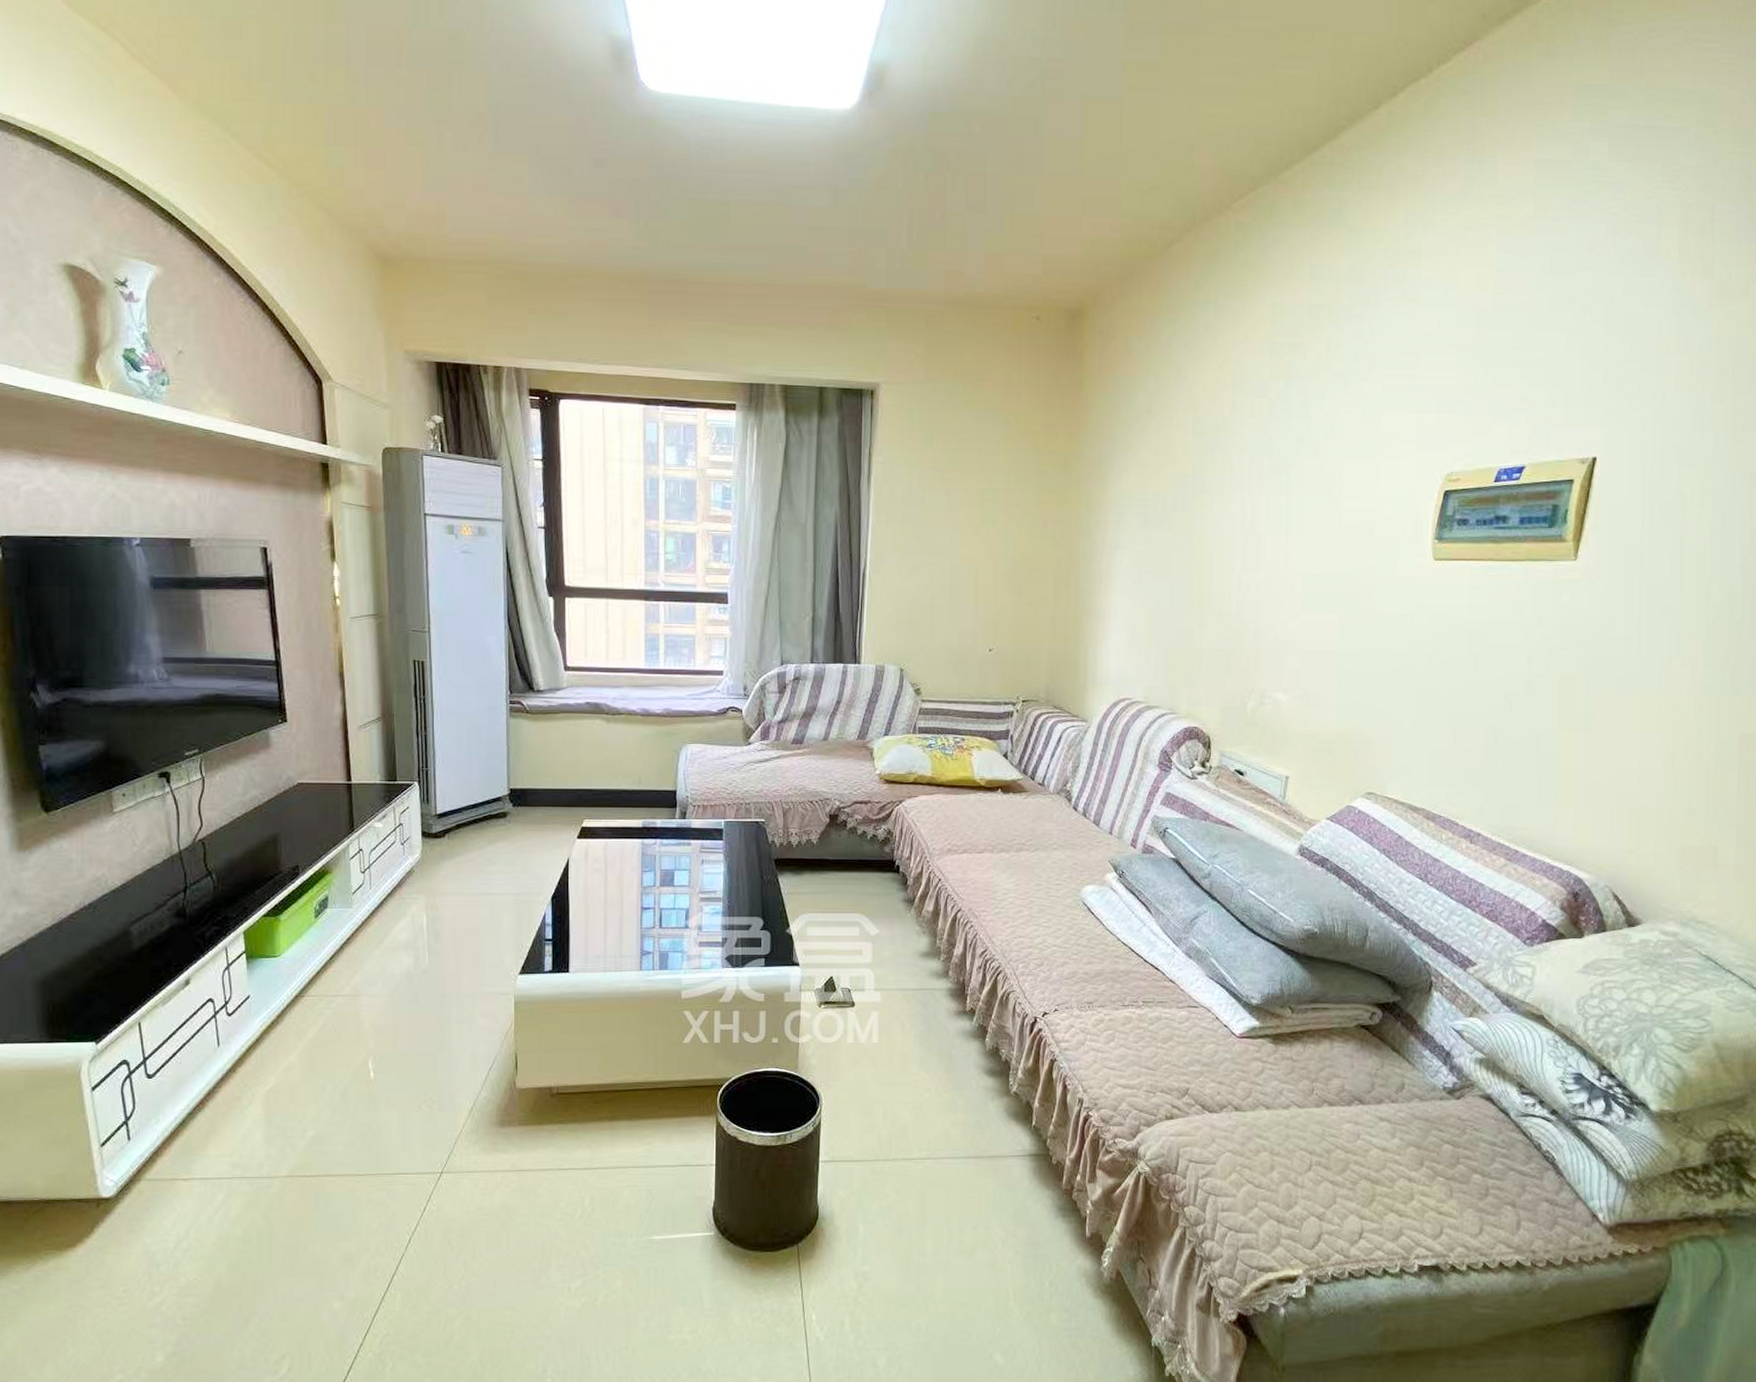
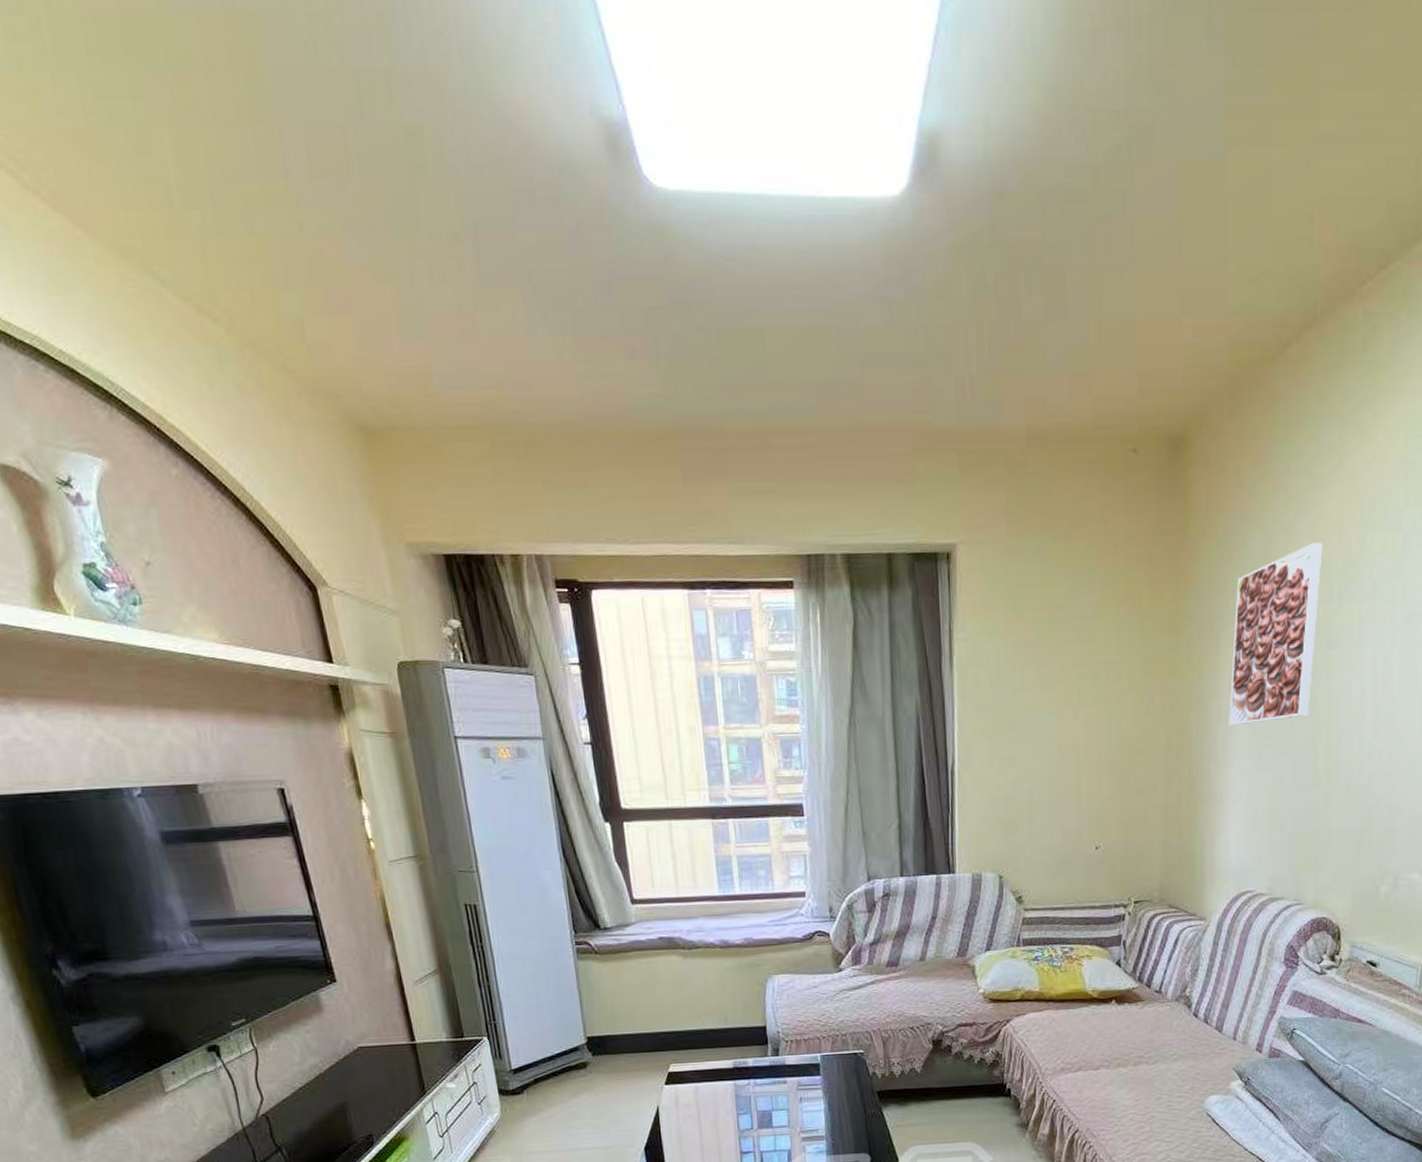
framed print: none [1113,403,1199,551] -> present [1229,542,1323,725]

